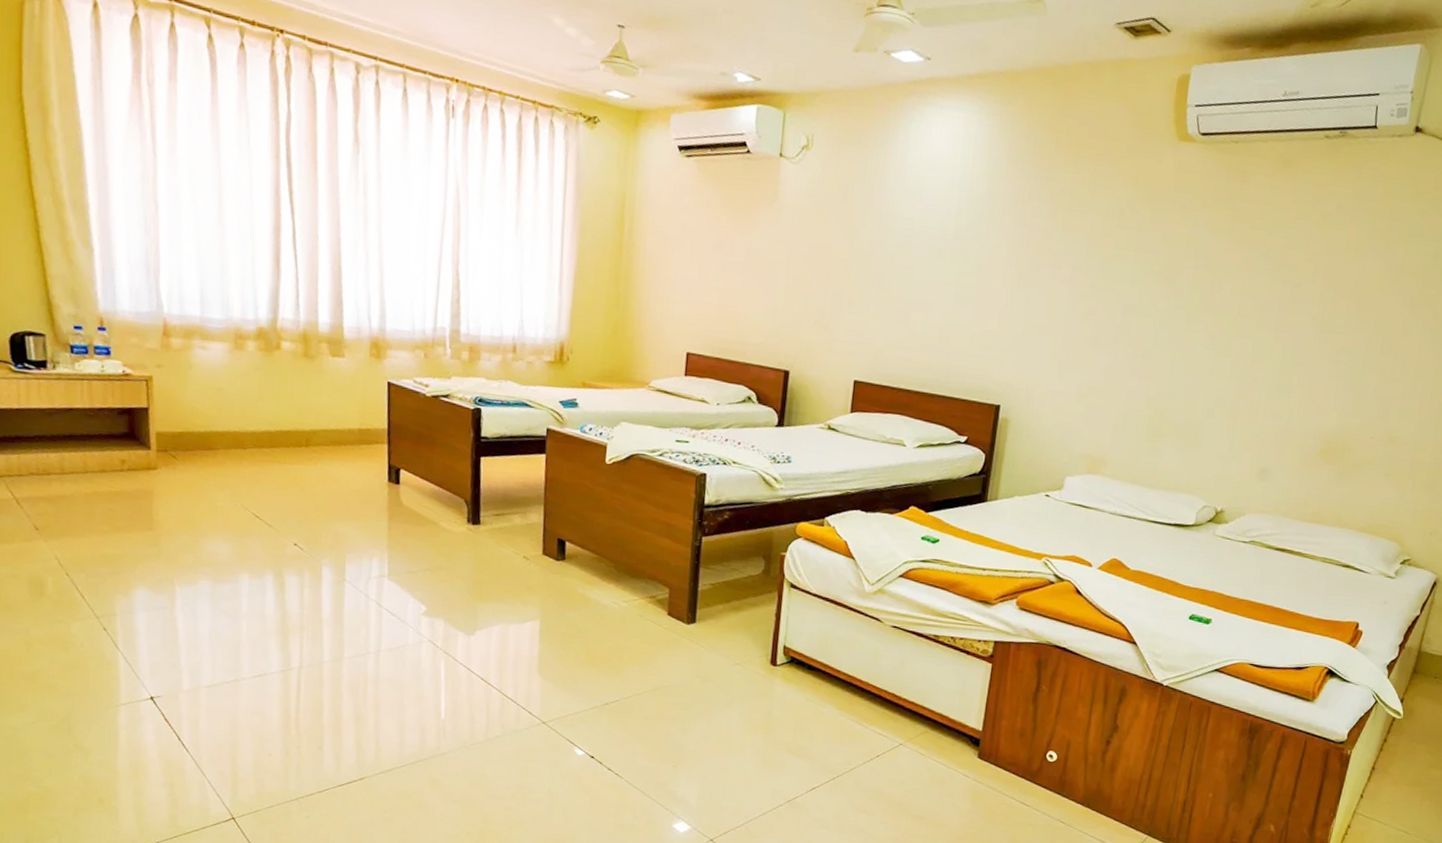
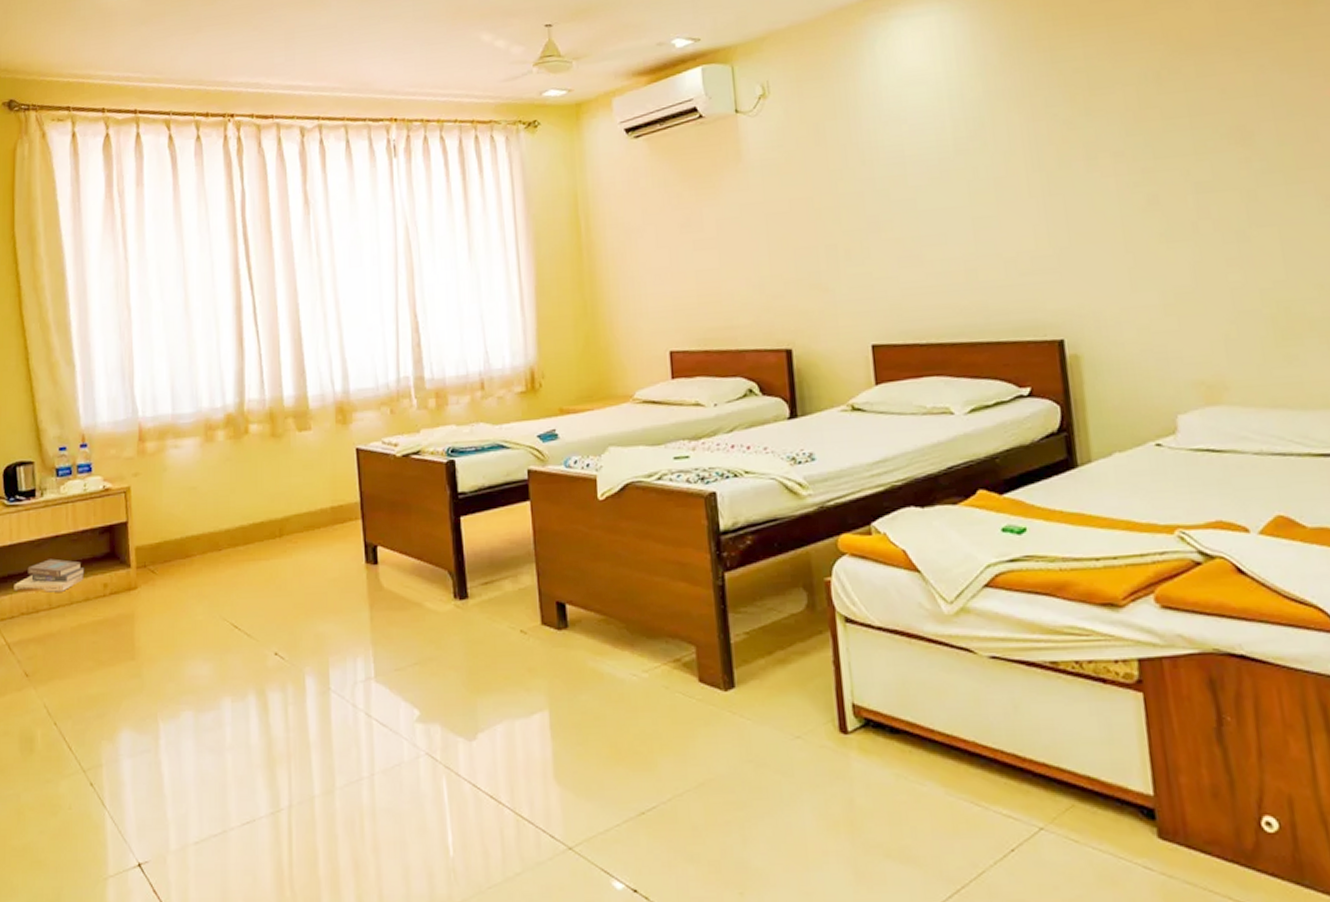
books: none [22,428,101,460] -> present [14,559,85,593]

